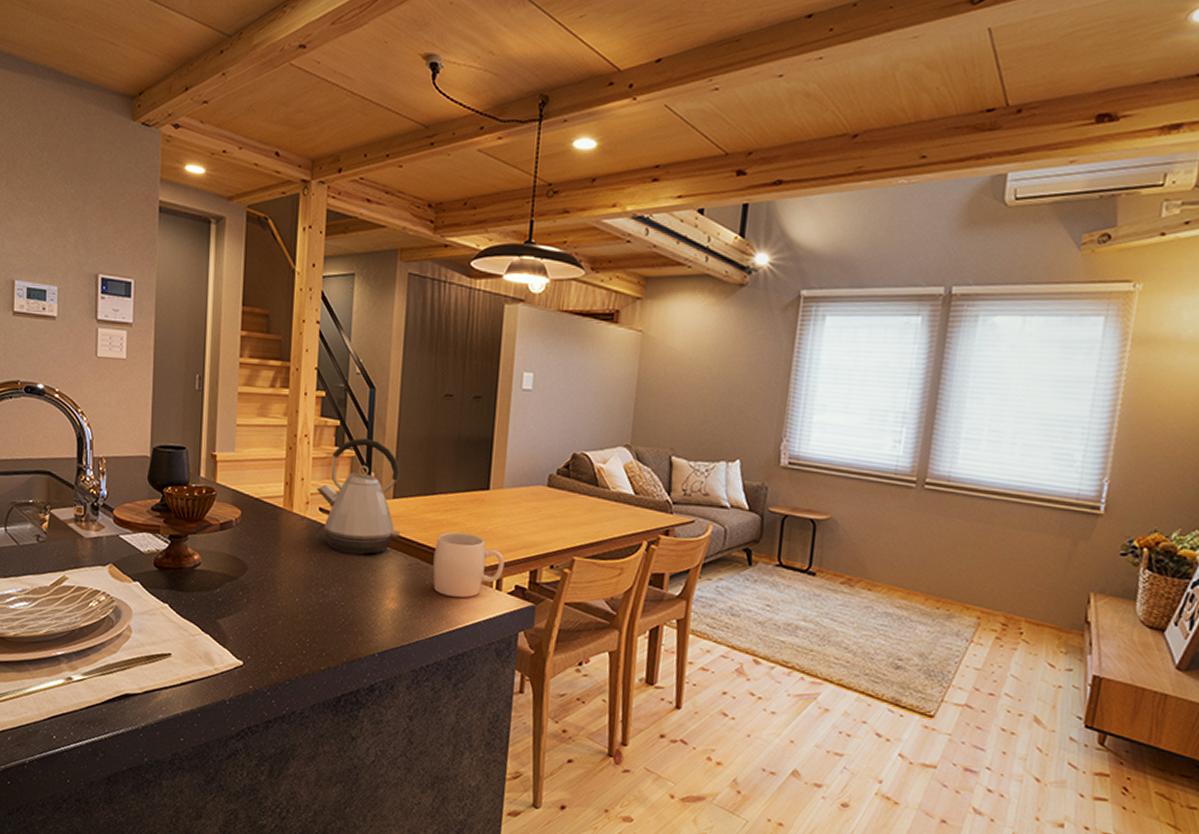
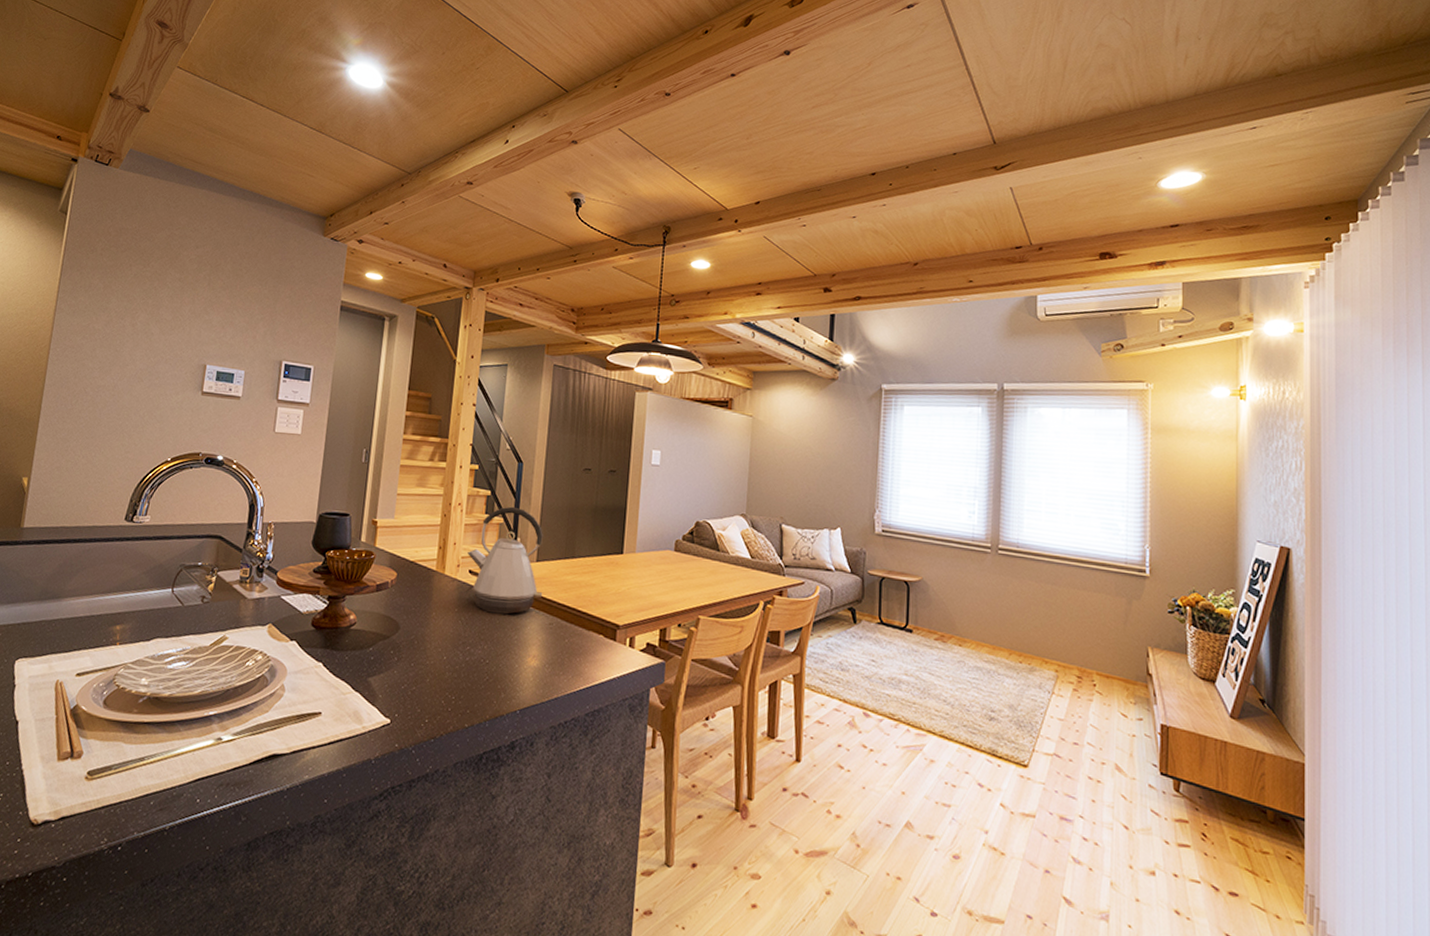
mug: present [432,532,505,598] -> none [571,593,637,656]

